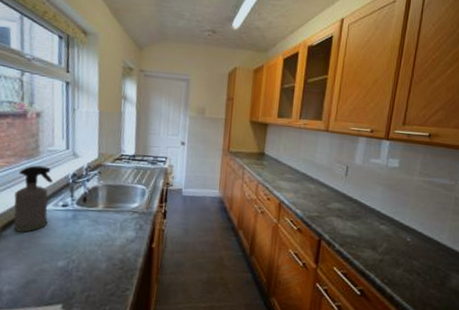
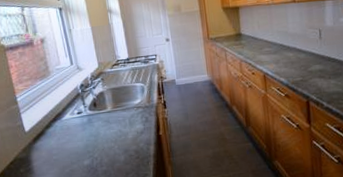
spray bottle: present [13,165,54,232] -> none [36,83,69,142]

